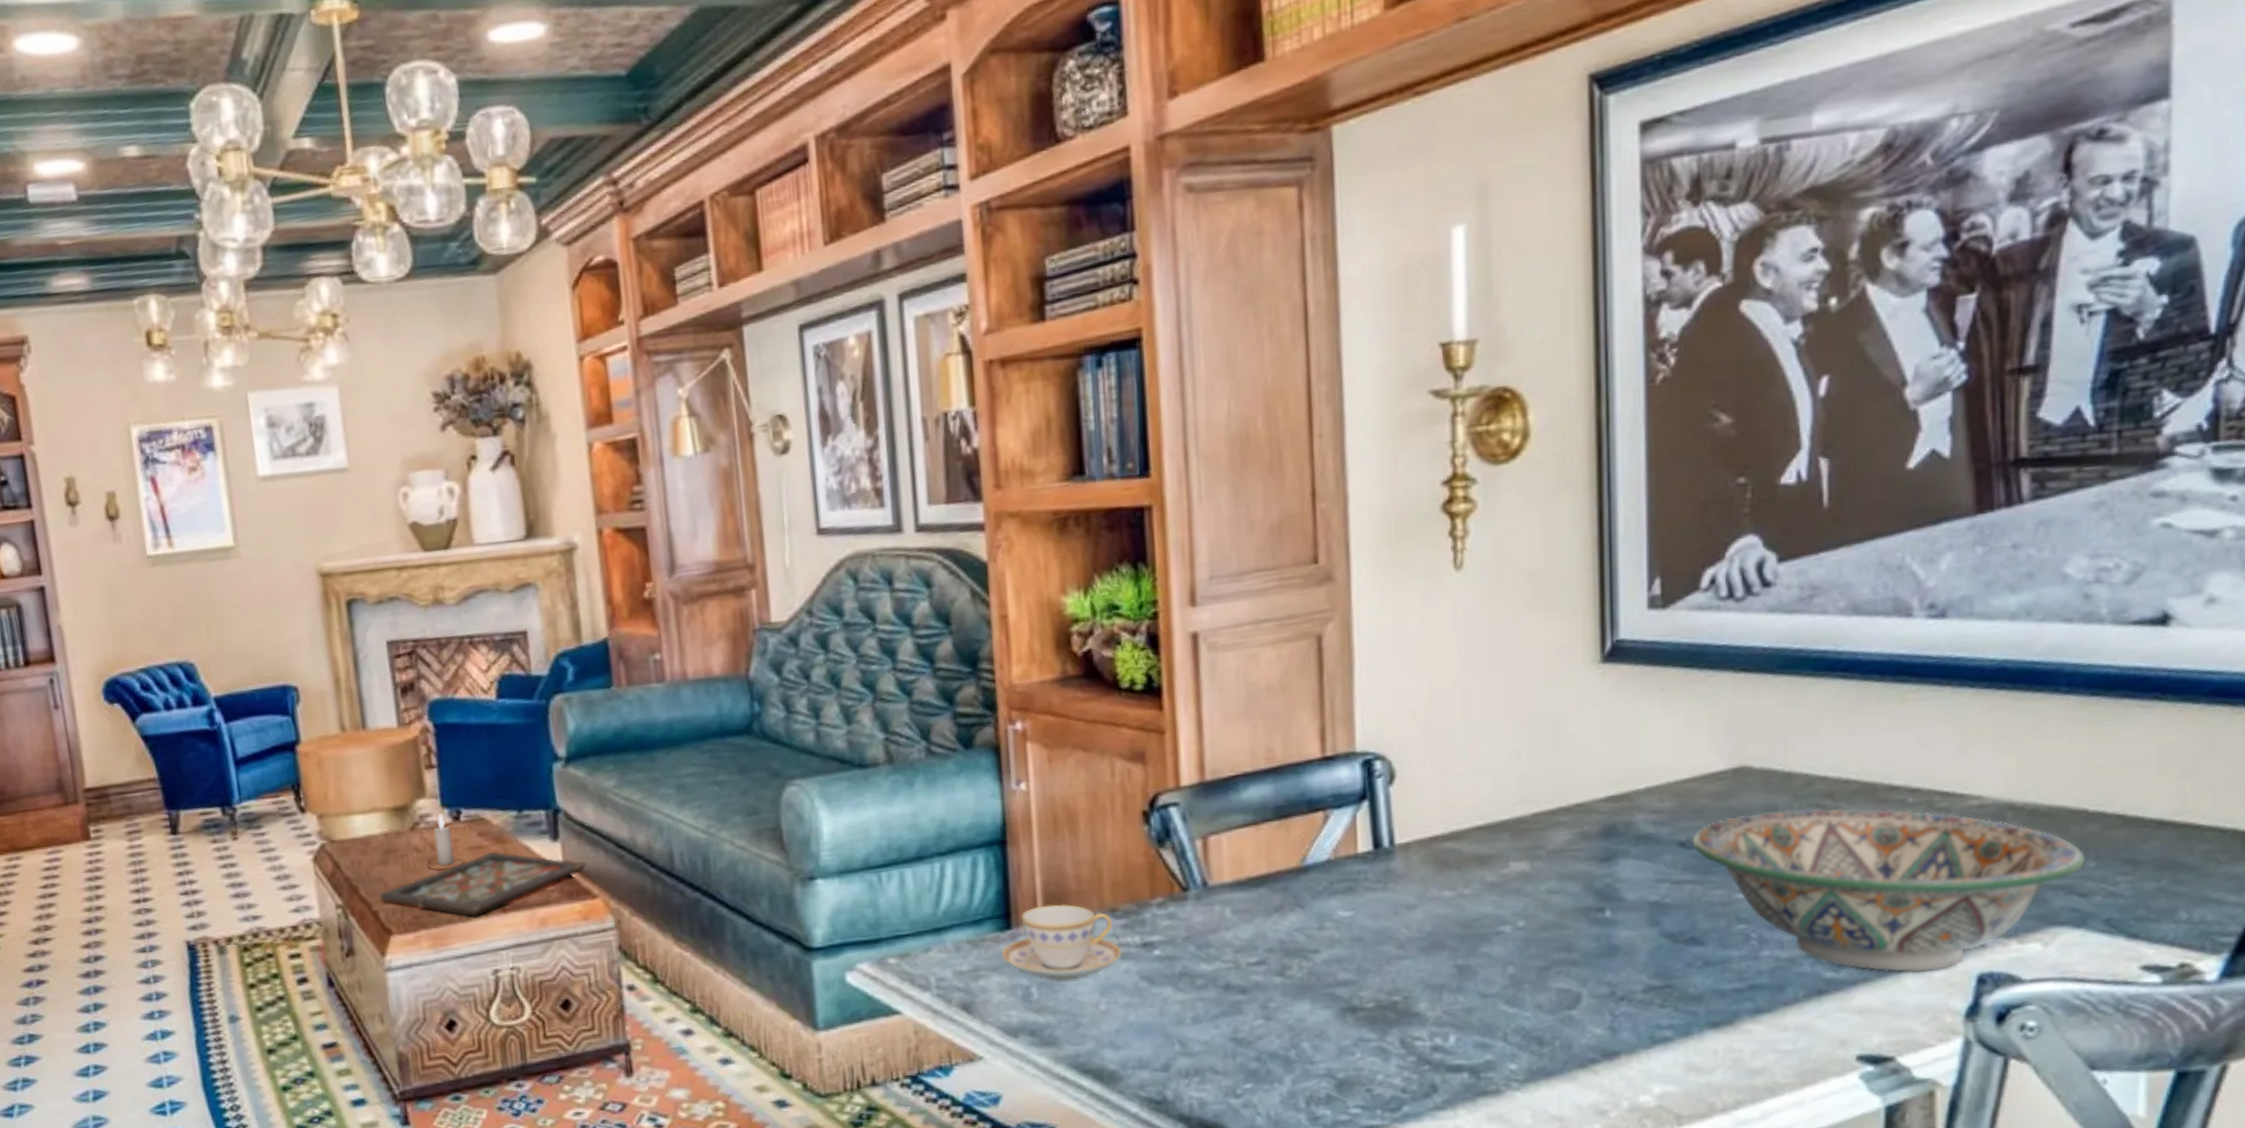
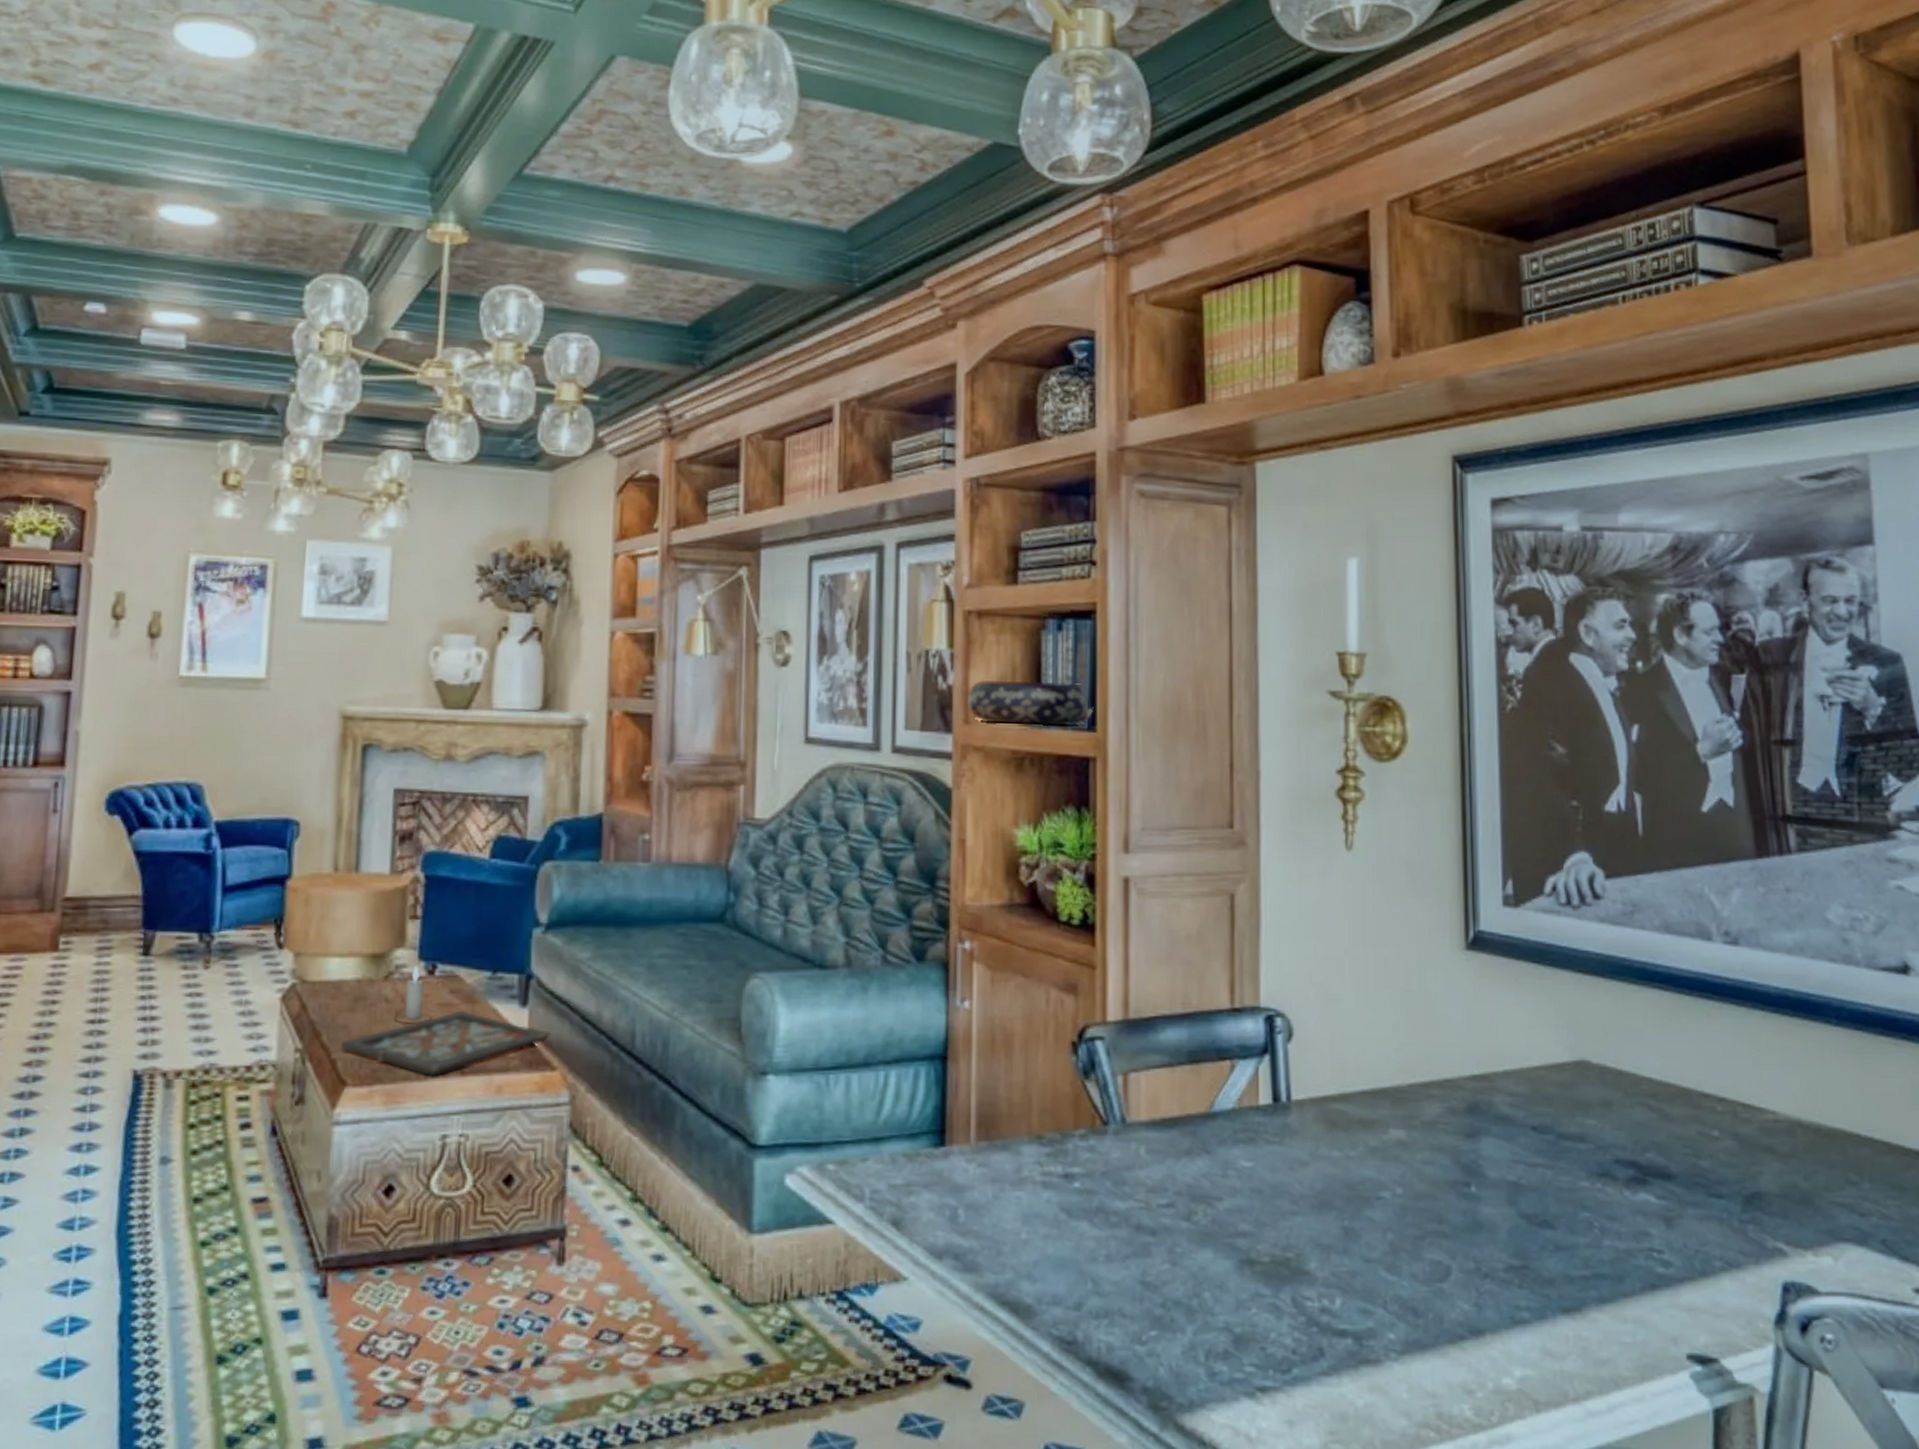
decorative bowl: none [997,425,1146,484] -> present [967,679,1094,726]
teacup: present [1001,903,1122,981] -> none [933,1125,1045,1205]
decorative bowl: present [1692,808,2087,972] -> none [1542,1106,1863,1275]

